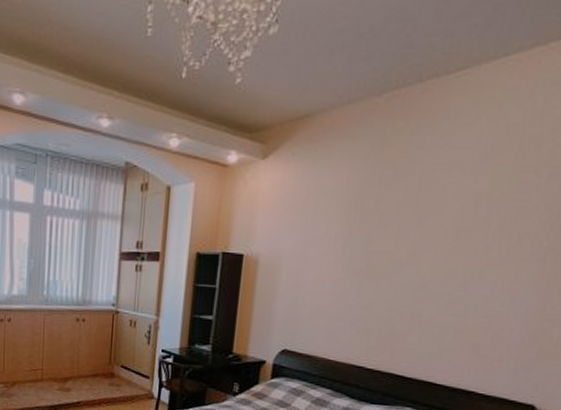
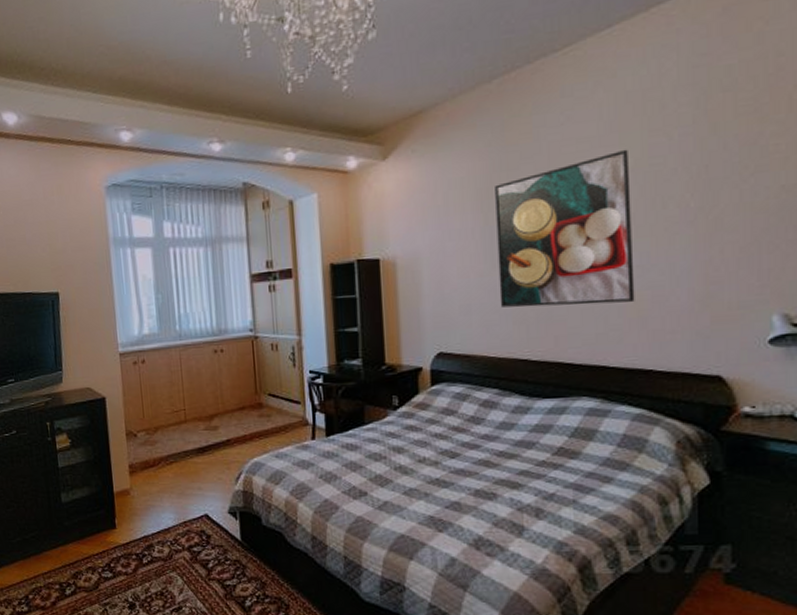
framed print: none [347,181,497,327] -> present [495,149,635,308]

